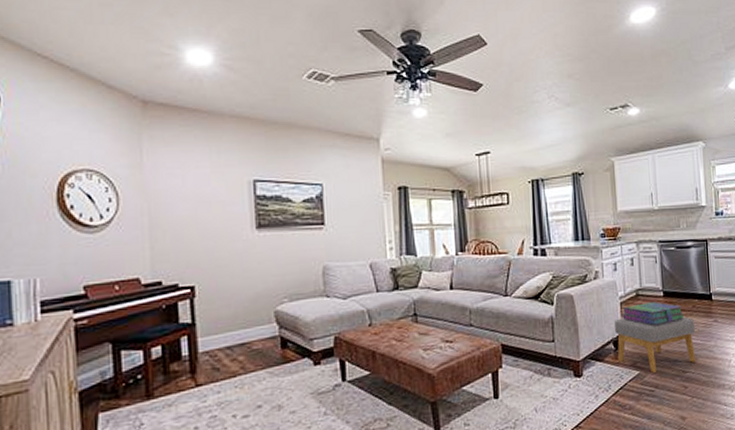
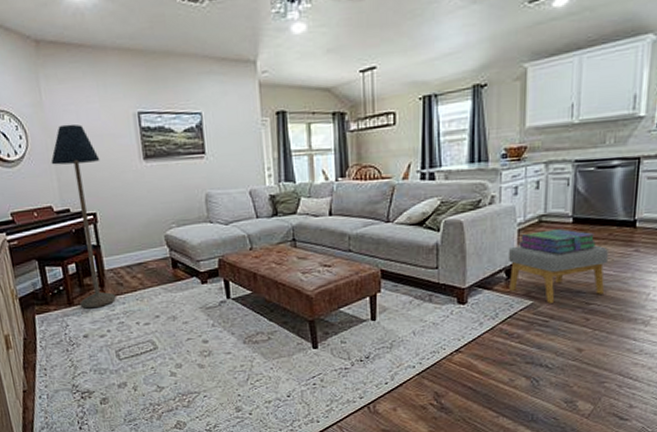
floor lamp: none [144,188,210,400] -> present [51,124,116,308]

